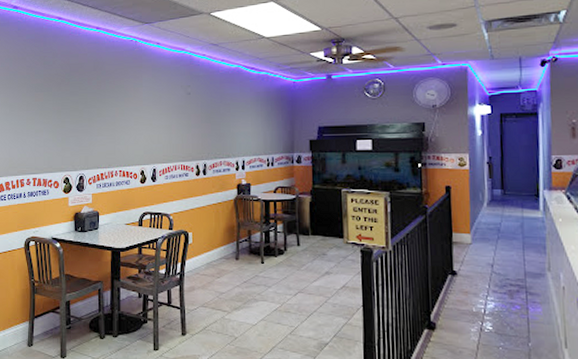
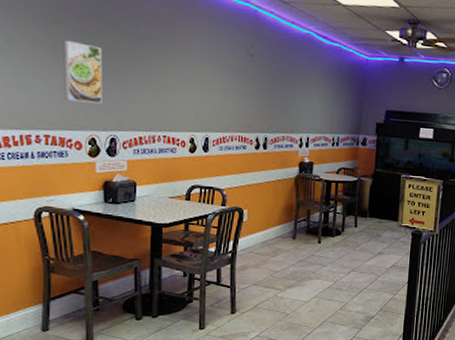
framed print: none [47,102,73,150] -> present [63,40,102,104]

